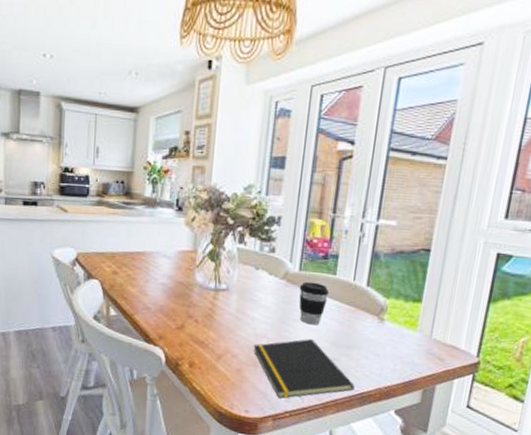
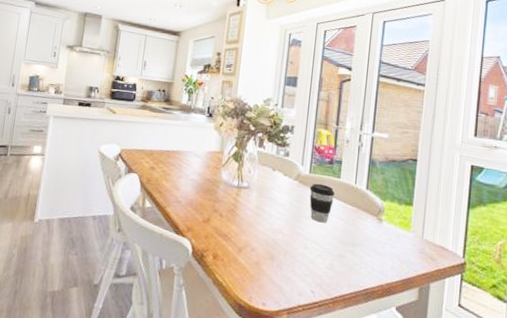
notepad: present [253,338,355,399] -> none [270,235,360,293]

